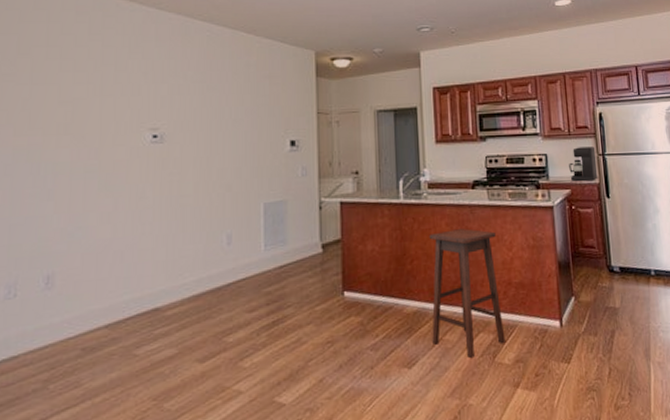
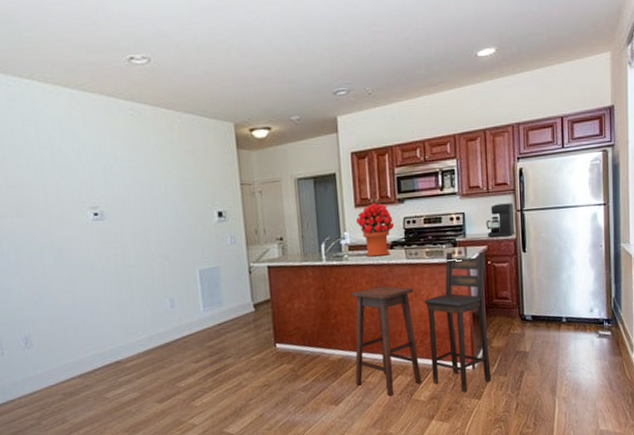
bouquet: none [436,139,477,197] -> present [355,203,395,257]
bar stool: none [507,194,581,355] -> present [424,251,491,393]

